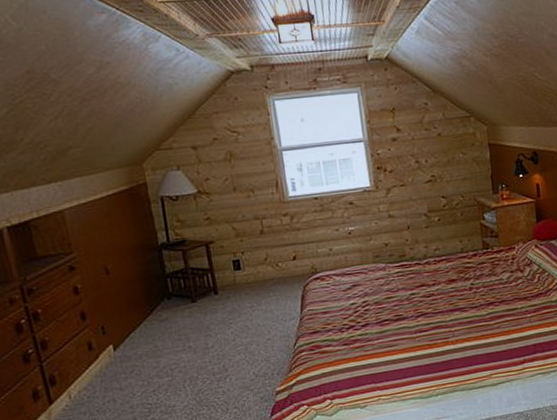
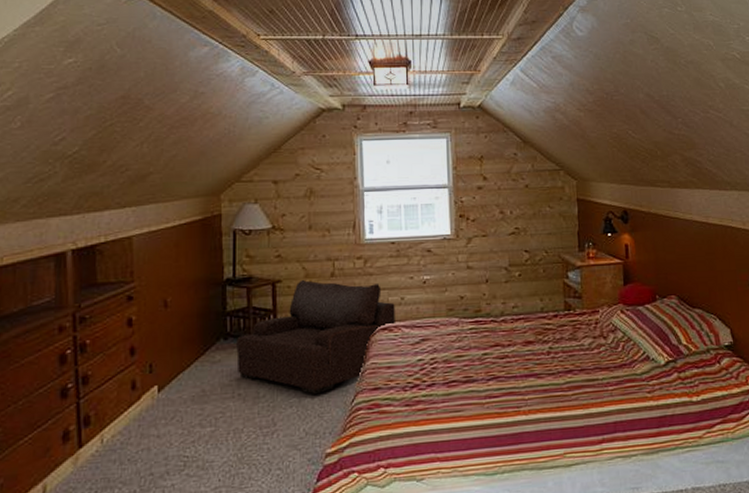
armchair: none [179,238,326,341] -> present [236,279,395,394]

